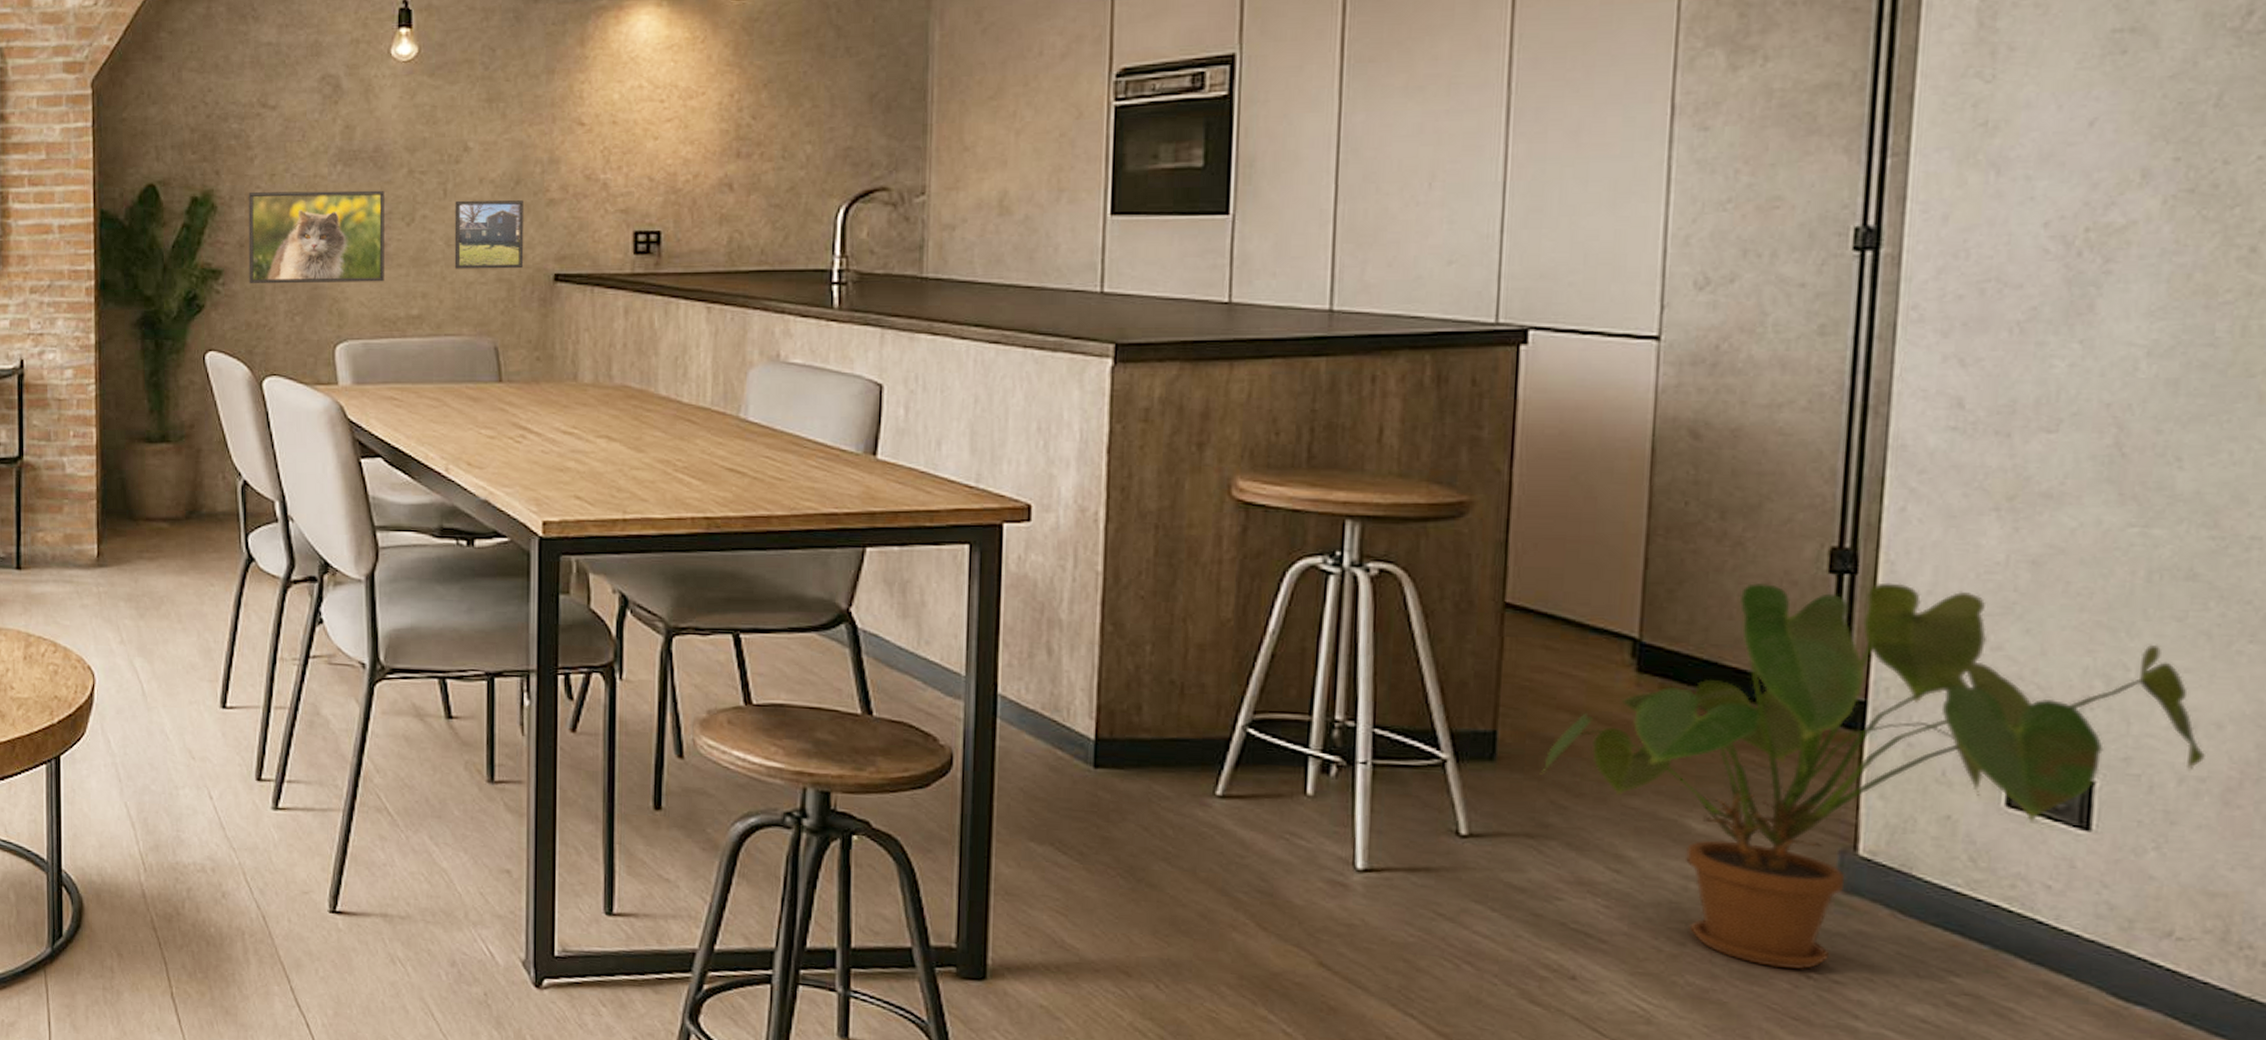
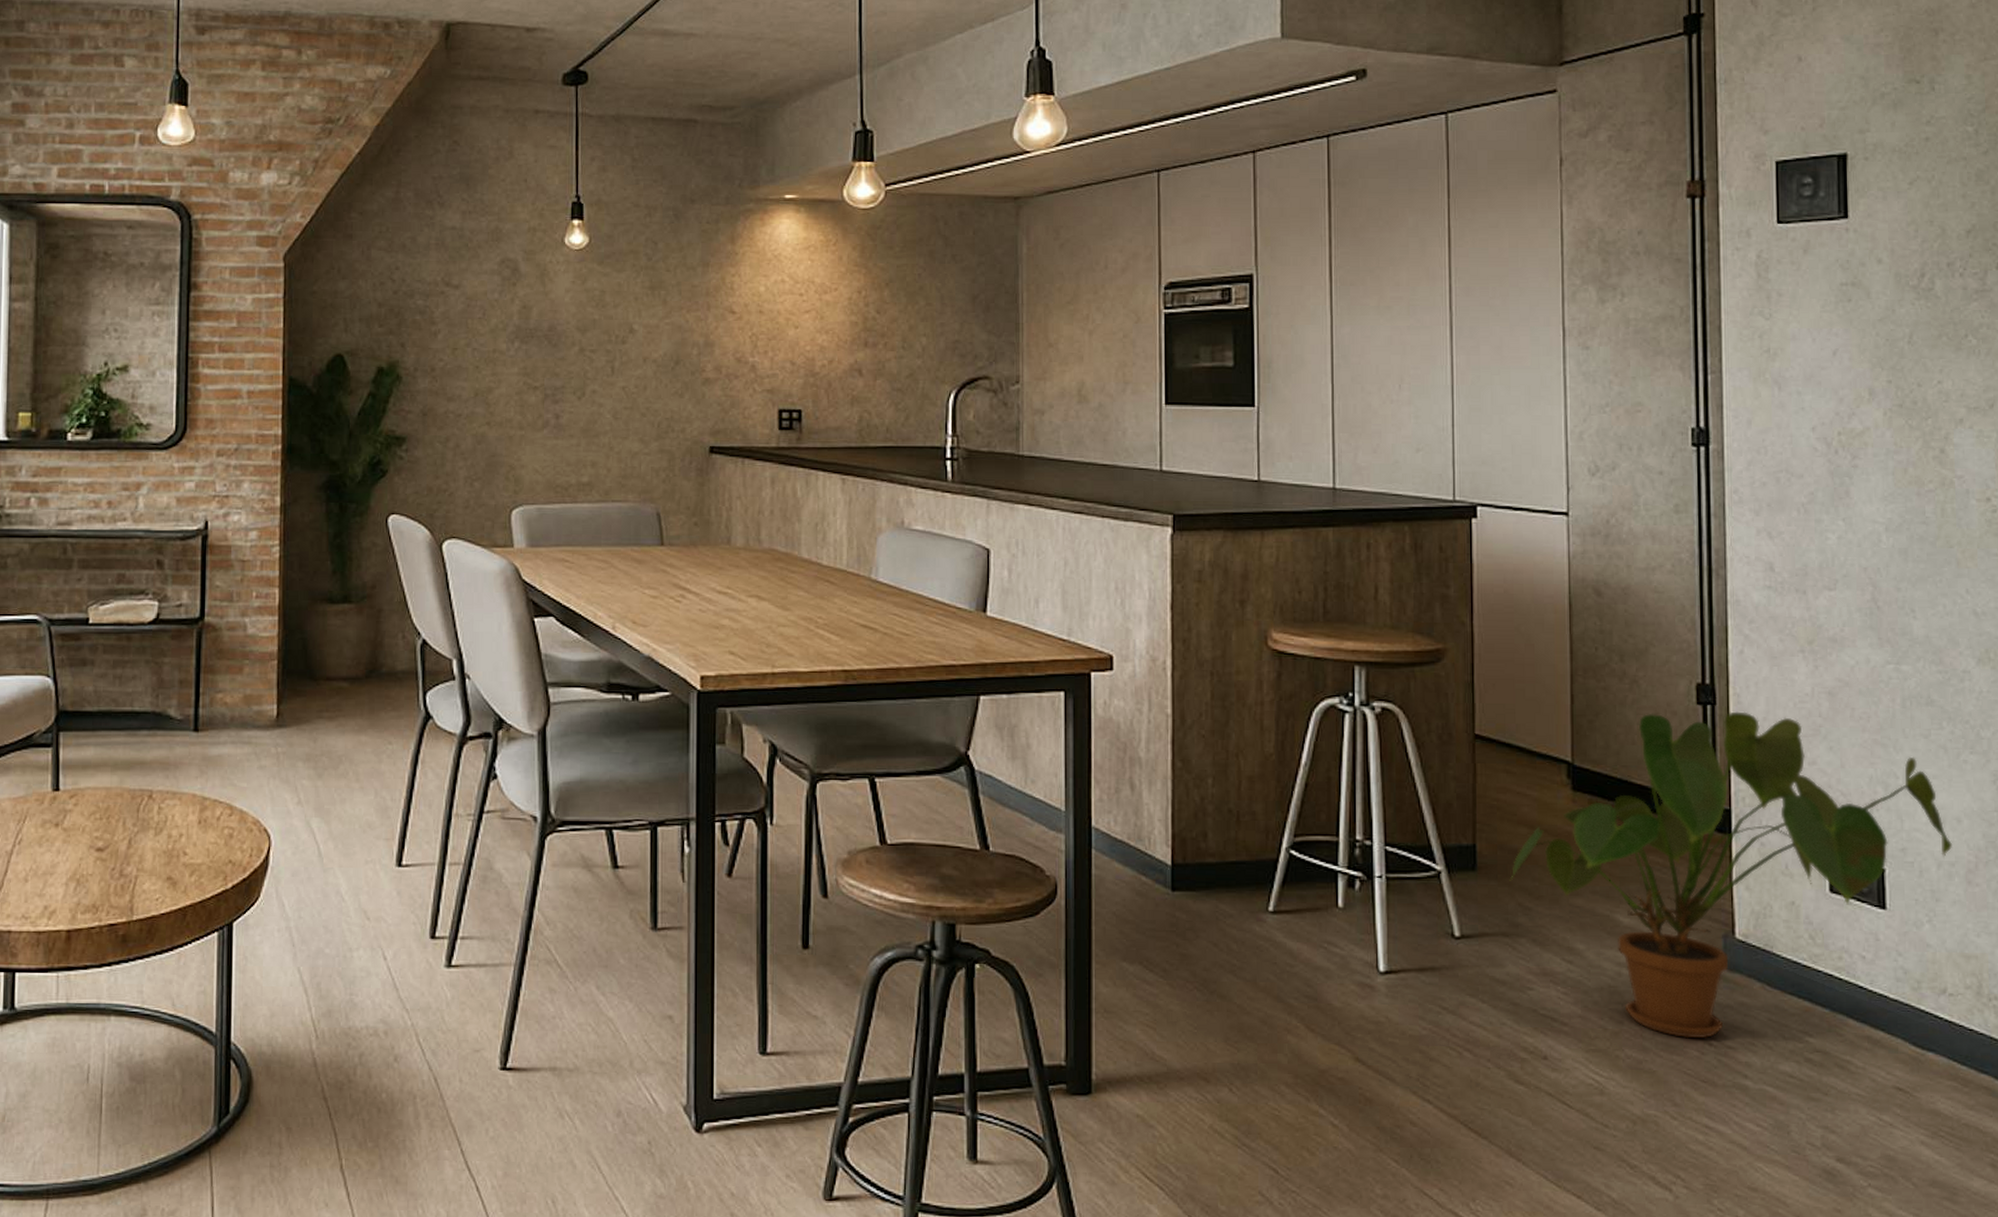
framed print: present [248,190,385,283] -> none [431,365,558,451]
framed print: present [454,200,525,269] -> none [621,377,683,441]

